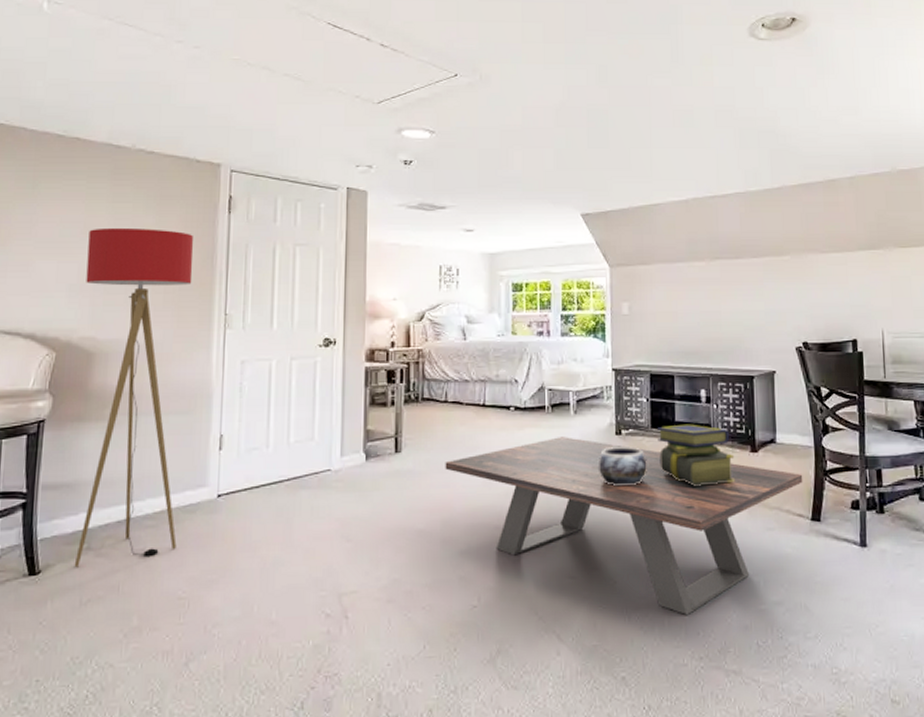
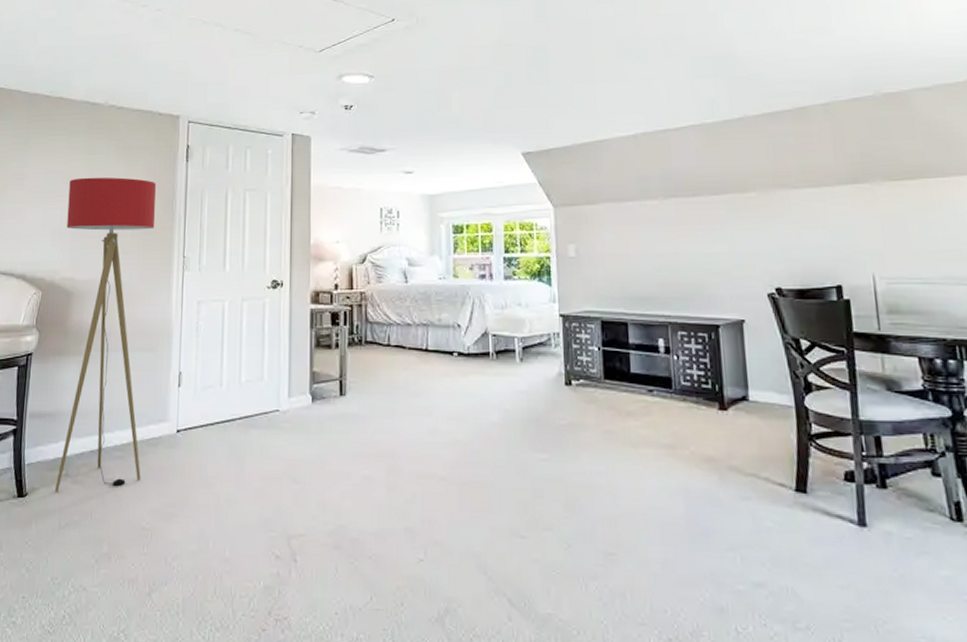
coffee table: present [445,437,803,615] -> none [389,385,784,589]
decorative bowl: present [597,447,648,487] -> none [546,398,602,442]
stack of books: present [657,424,736,486] -> none [611,376,703,445]

